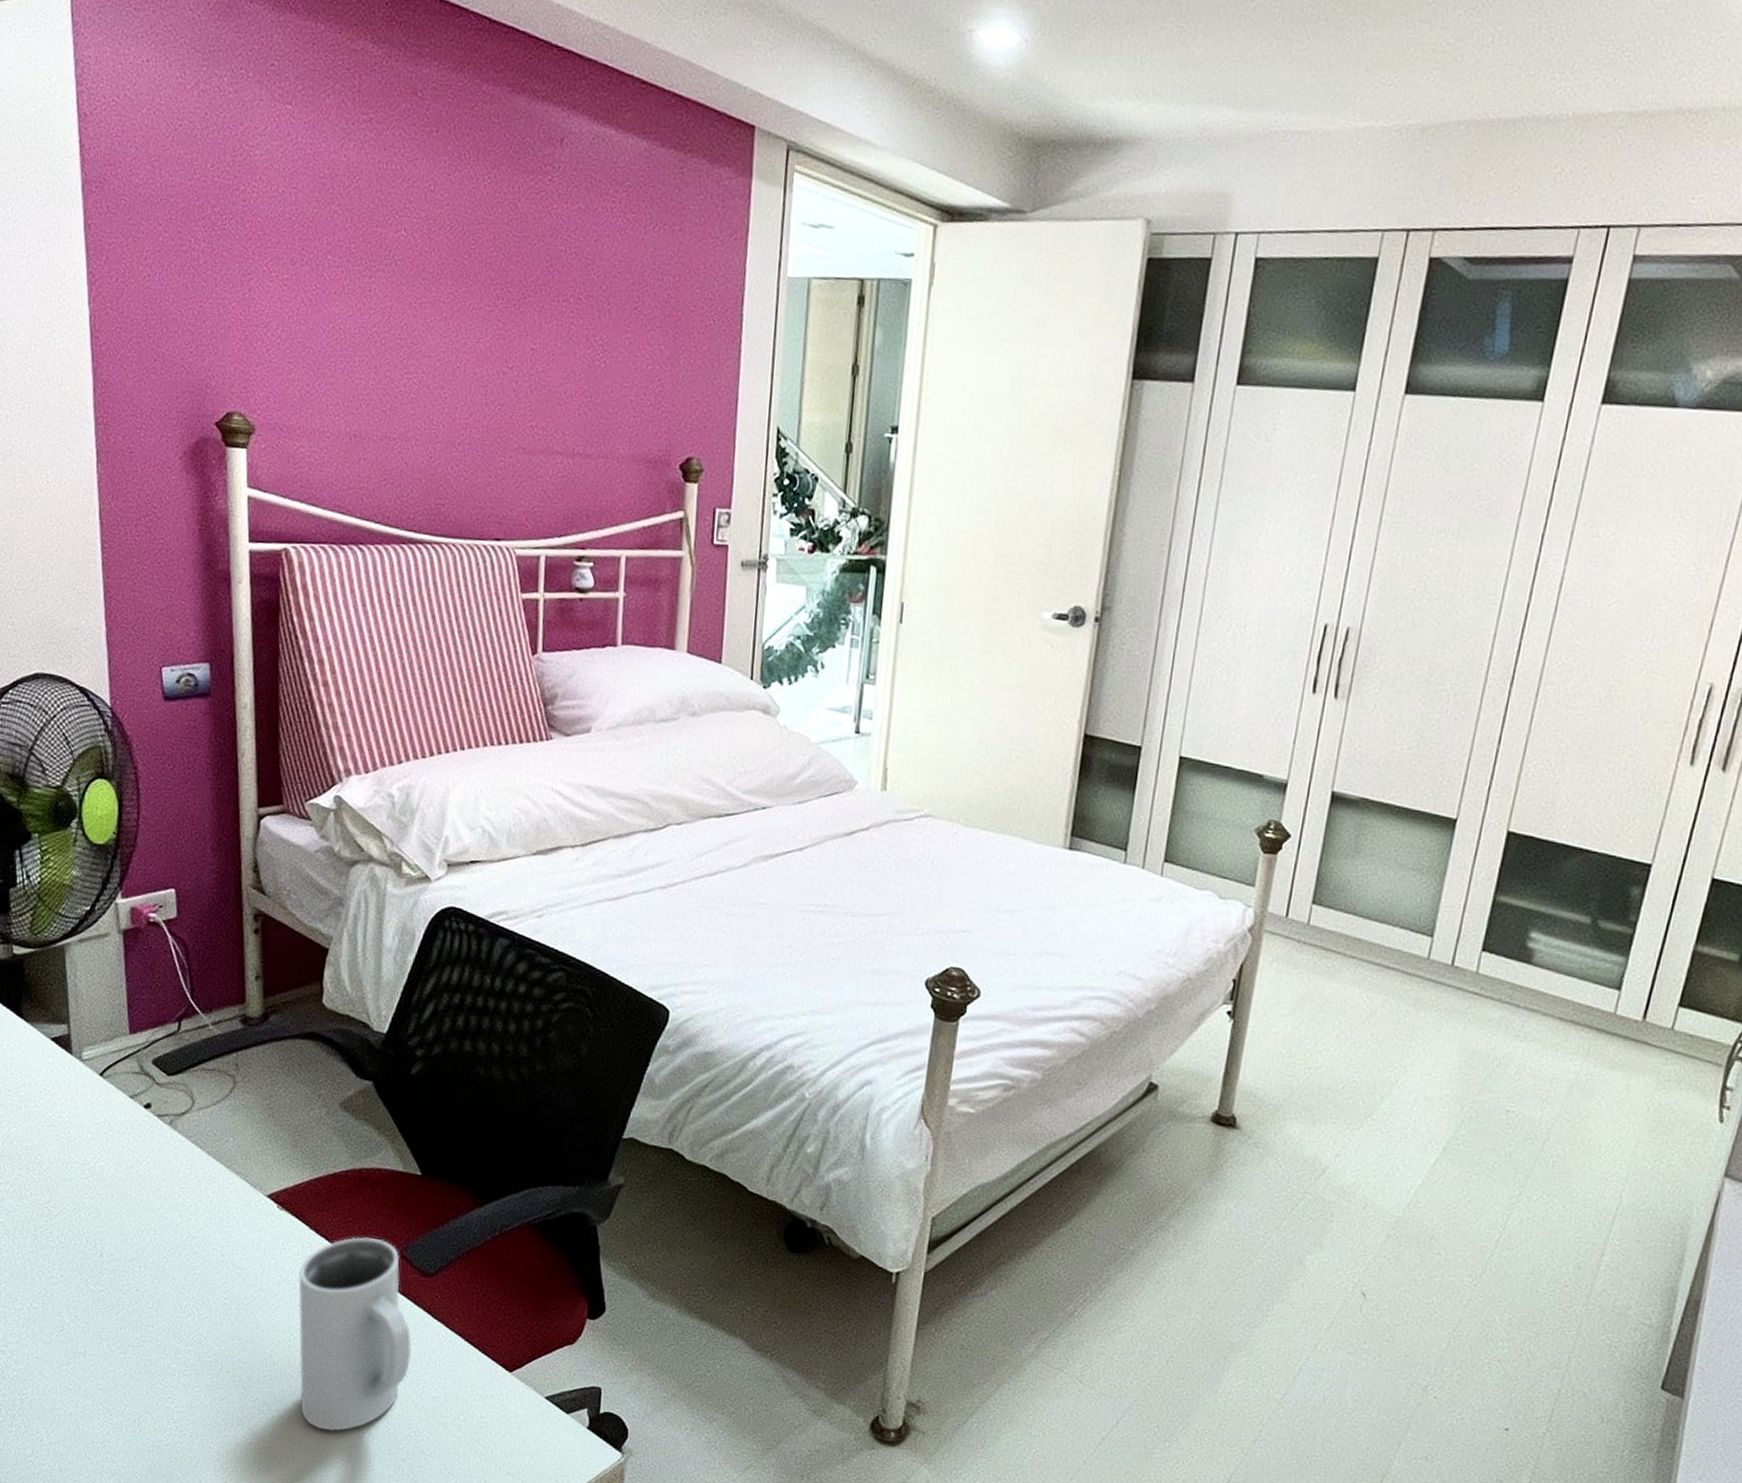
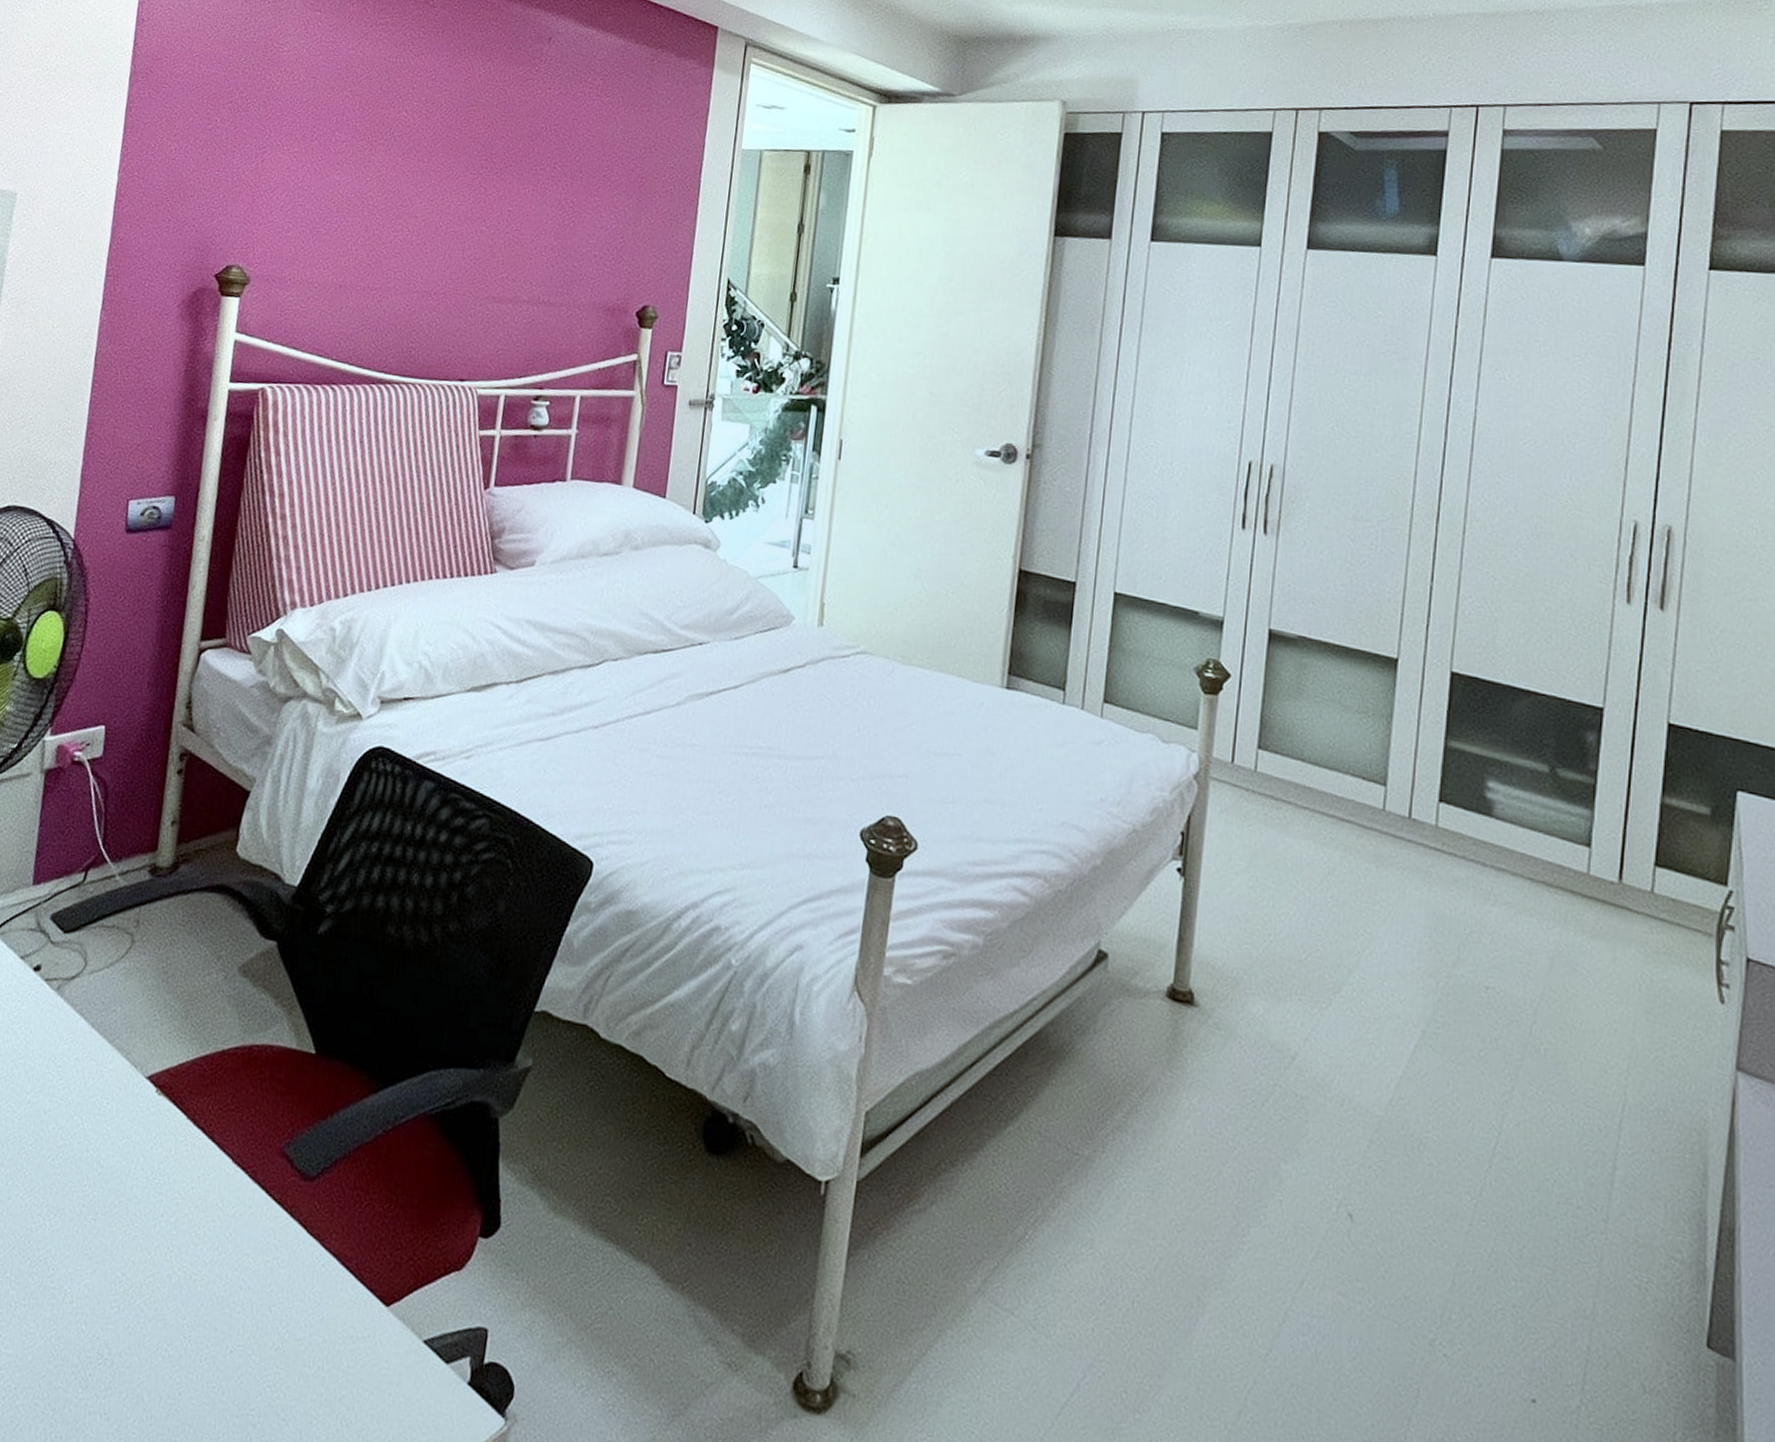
mug: present [298,1237,412,1432] -> none [145,1129,281,1385]

